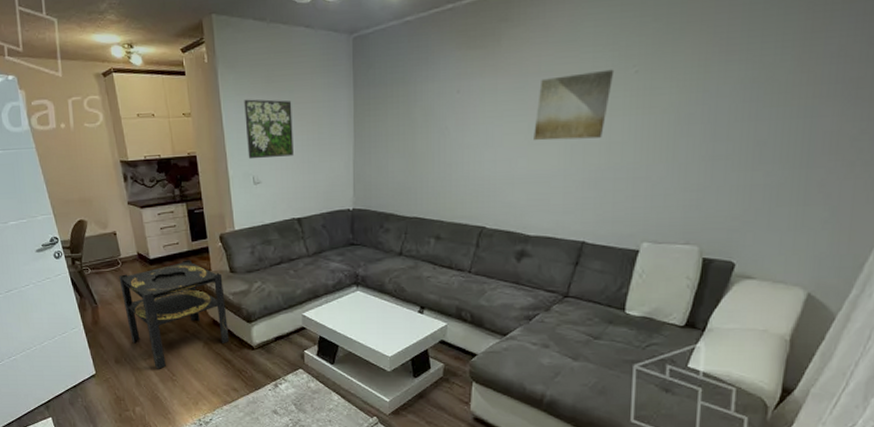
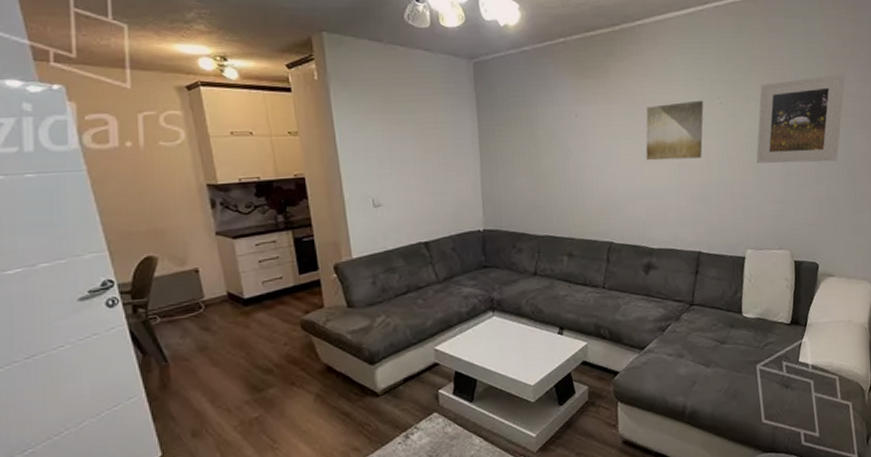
side table: present [119,260,230,369] -> none [200,296,348,437]
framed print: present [244,99,294,159] -> none [360,118,417,181]
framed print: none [673,26,825,145] -> present [756,73,845,164]

